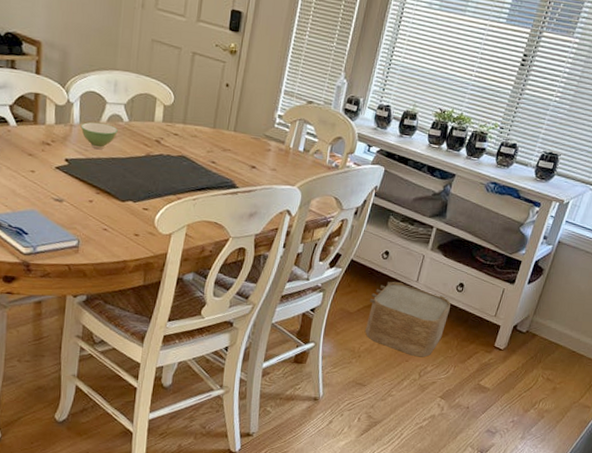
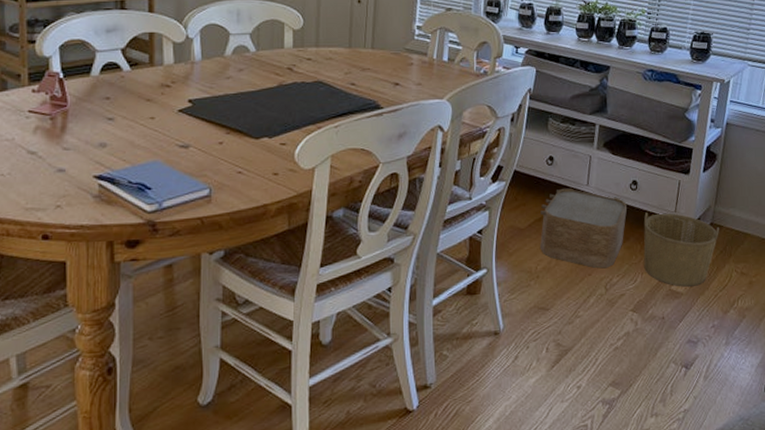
bowl: present [80,122,118,149] -> none [203,56,245,84]
basket: none [458,313,535,384] -> present [643,213,720,287]

